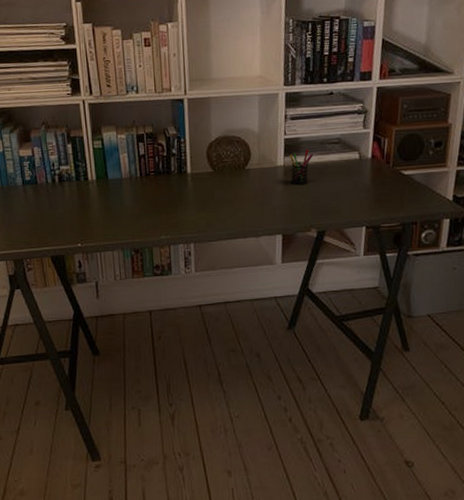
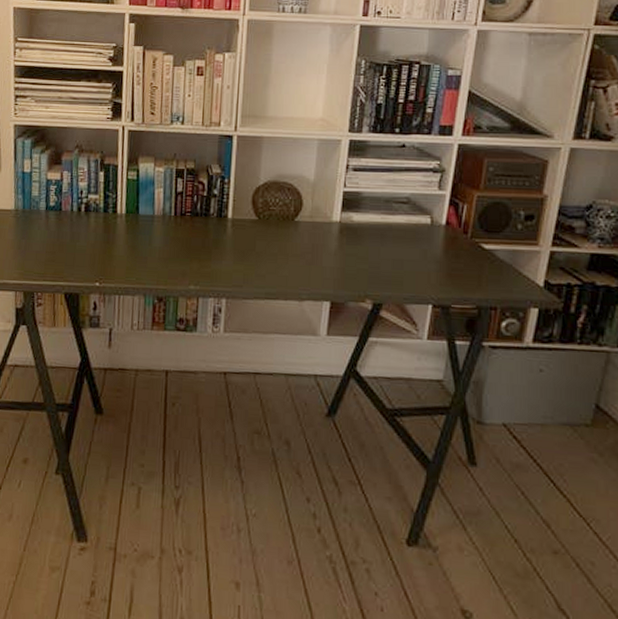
pen holder: present [290,149,314,186] -> none [347,206,377,247]

